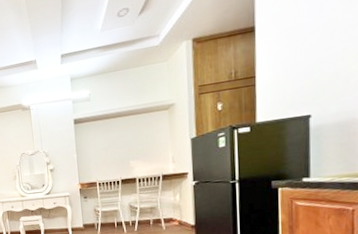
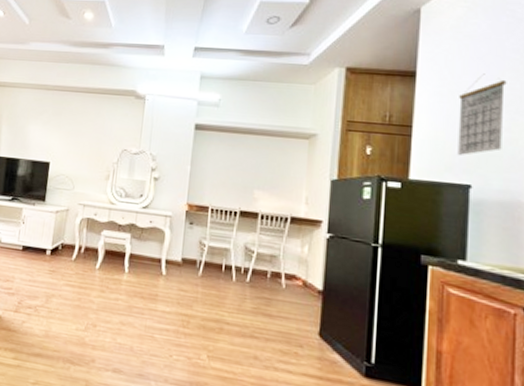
calendar: none [296,12,339,92] -> present [457,73,507,155]

